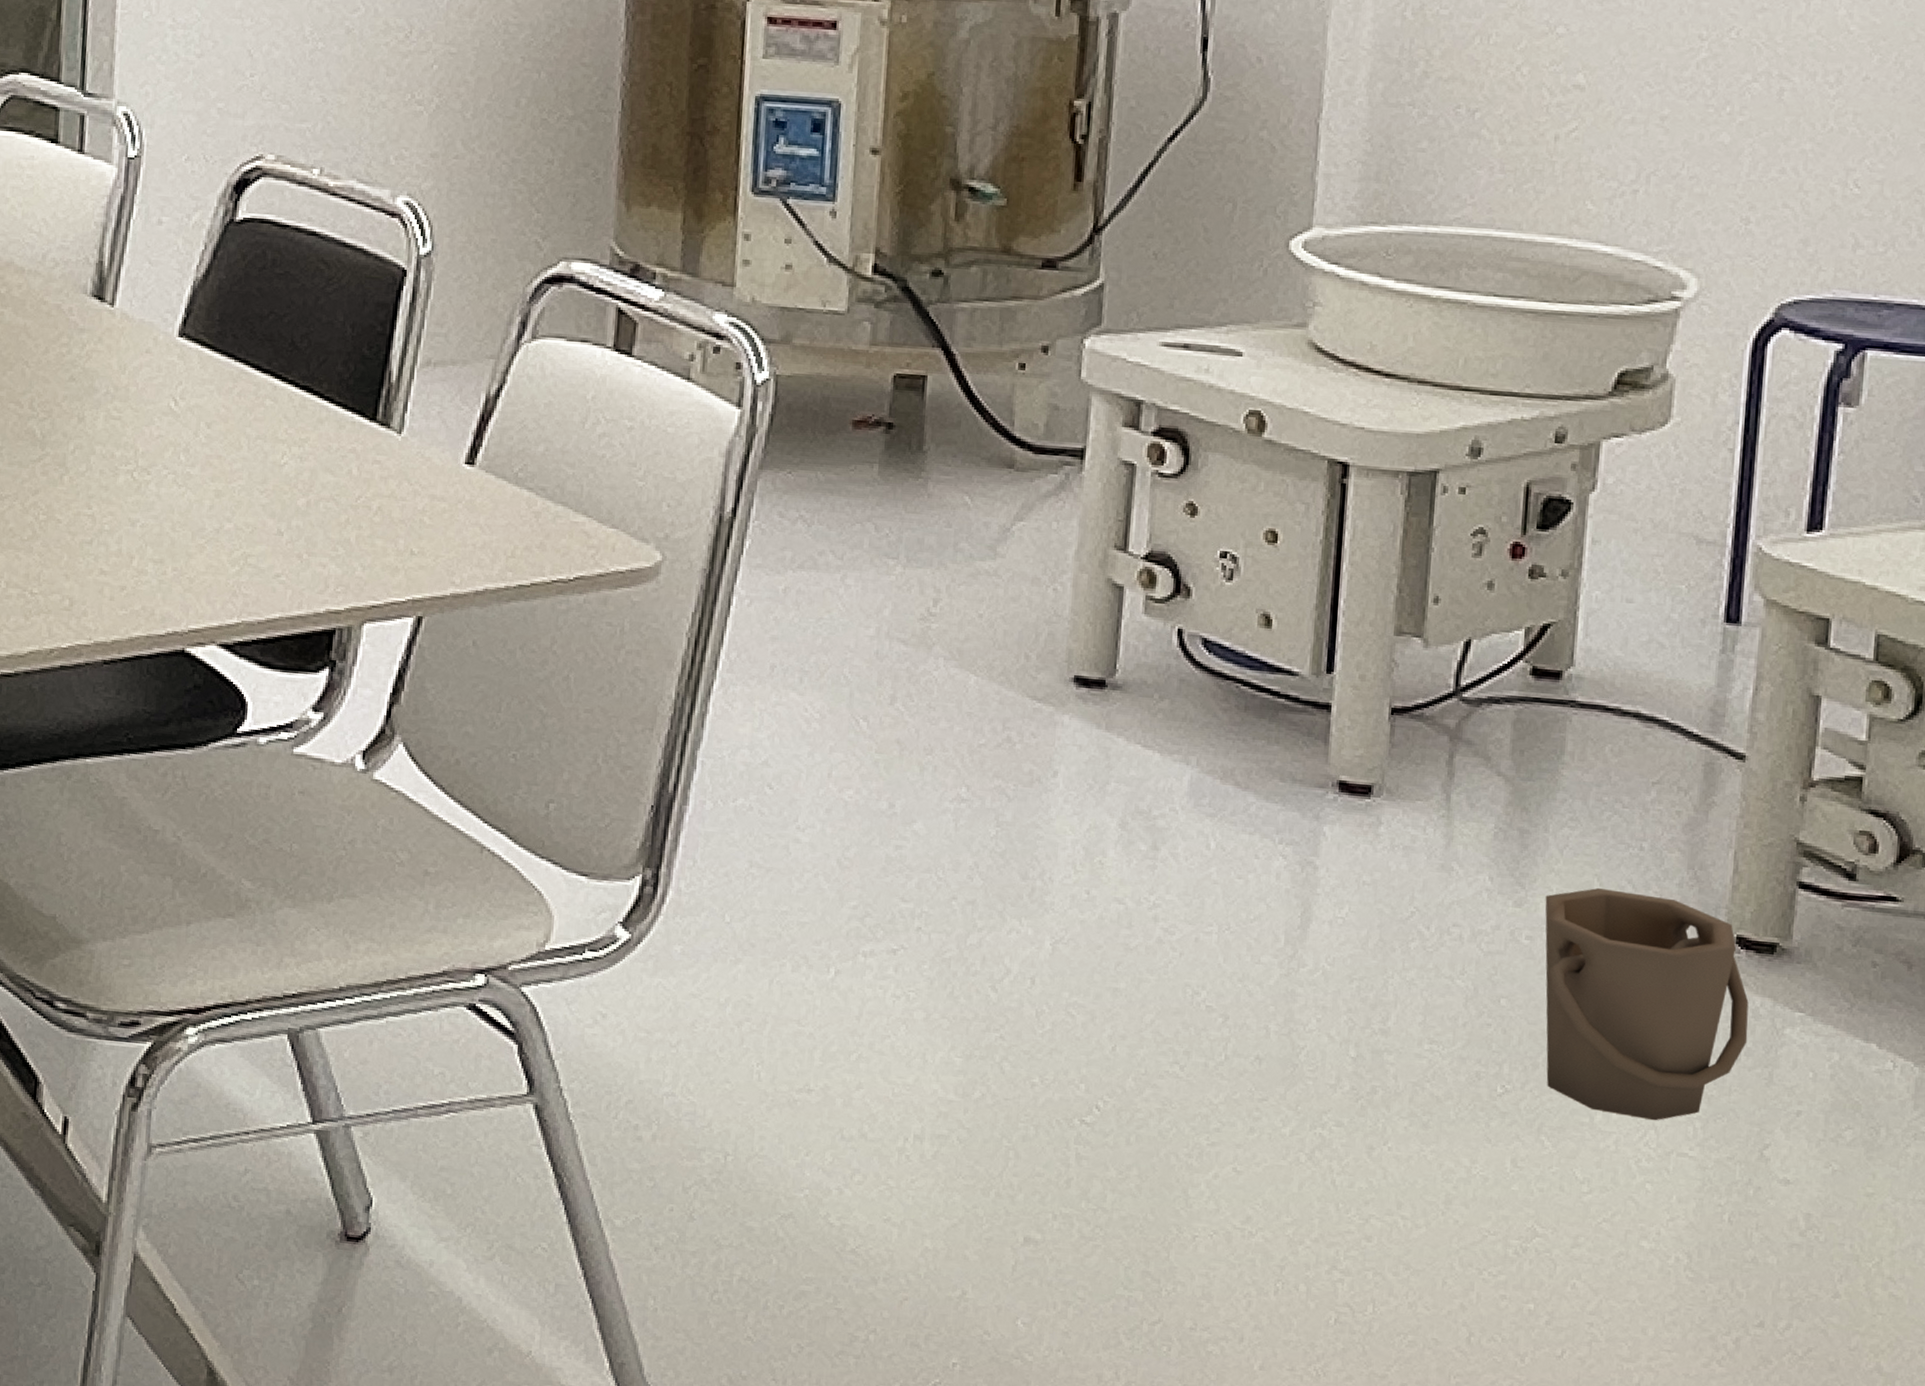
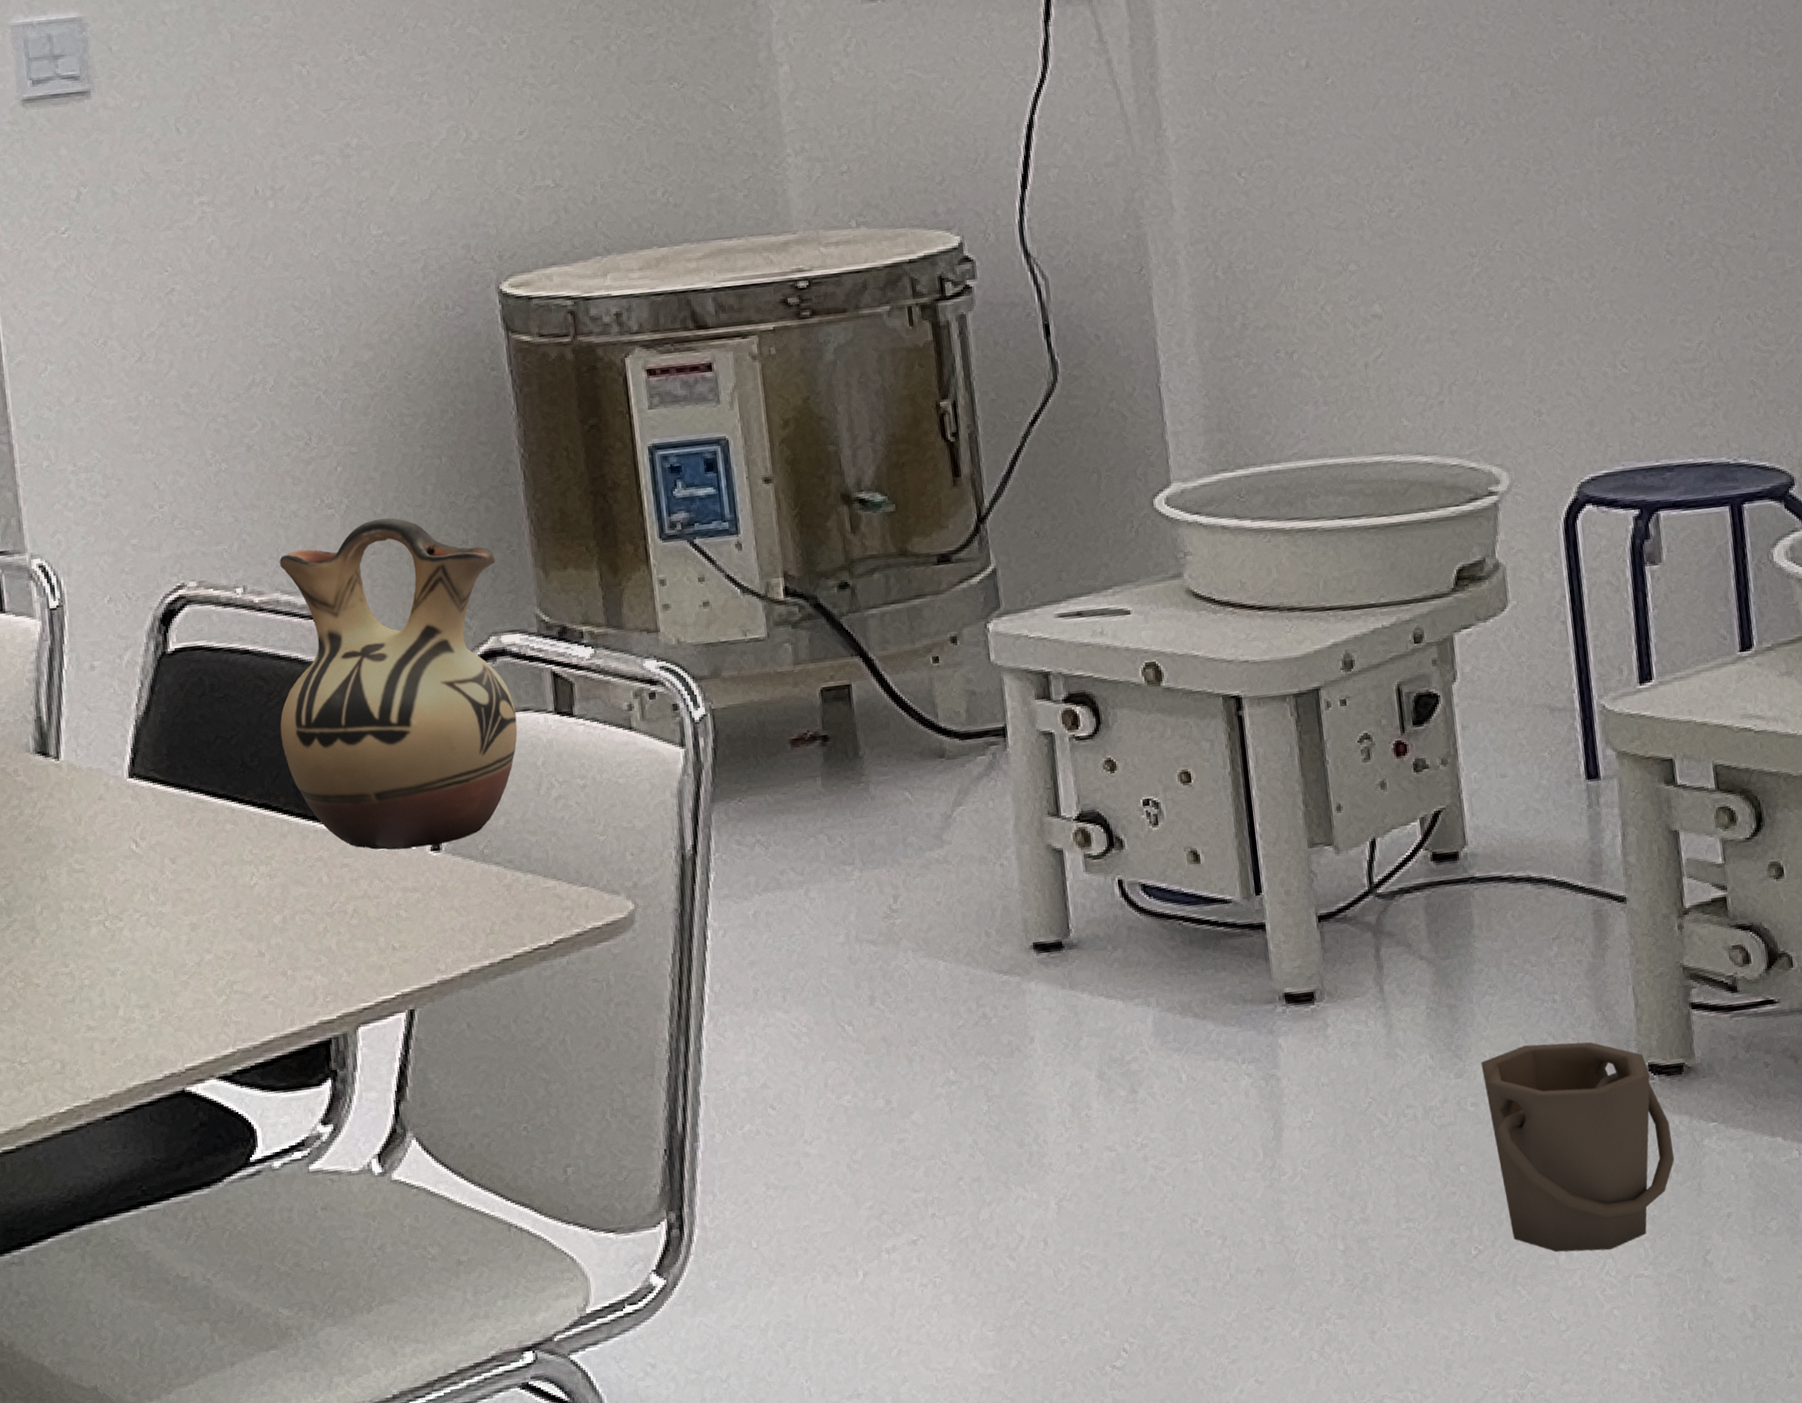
ceramic pitcher: none [333,124,579,459] -> present [279,518,518,850]

